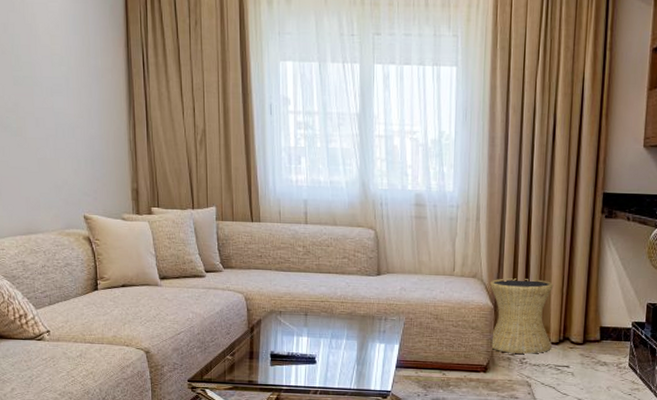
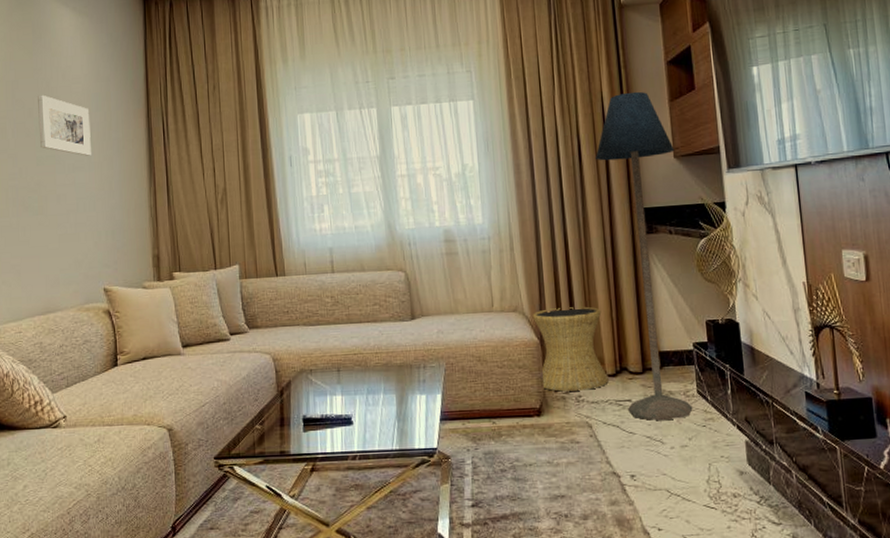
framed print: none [12,10,70,81] -> present [38,94,91,156]
floor lamp: none [565,76,645,387] -> present [595,91,693,421]

